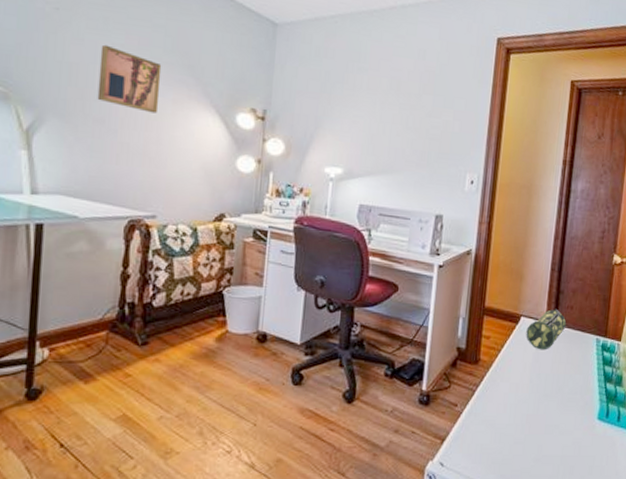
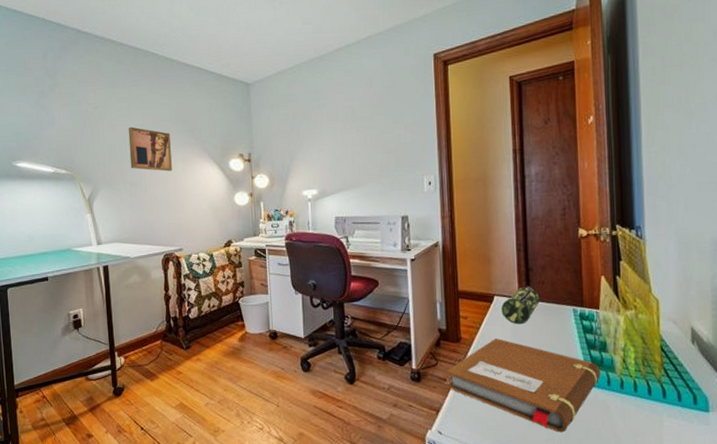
notebook: none [457,363,613,469] -> present [446,338,601,433]

